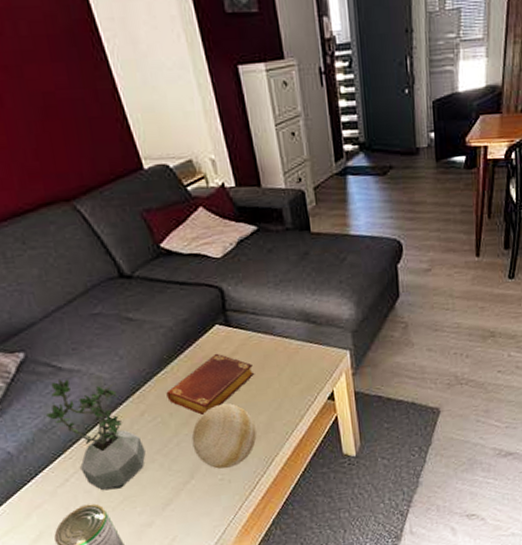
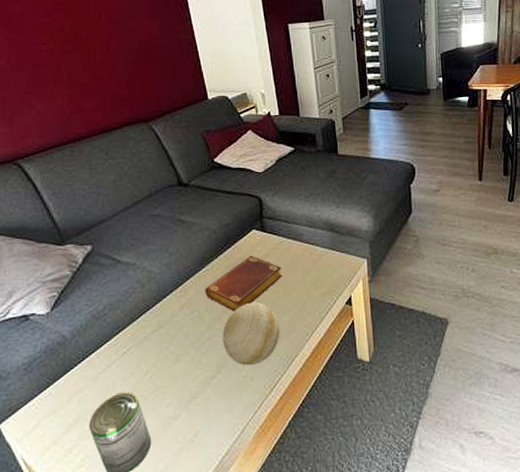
potted plant: present [46,379,146,491] -> none [101,270,180,380]

